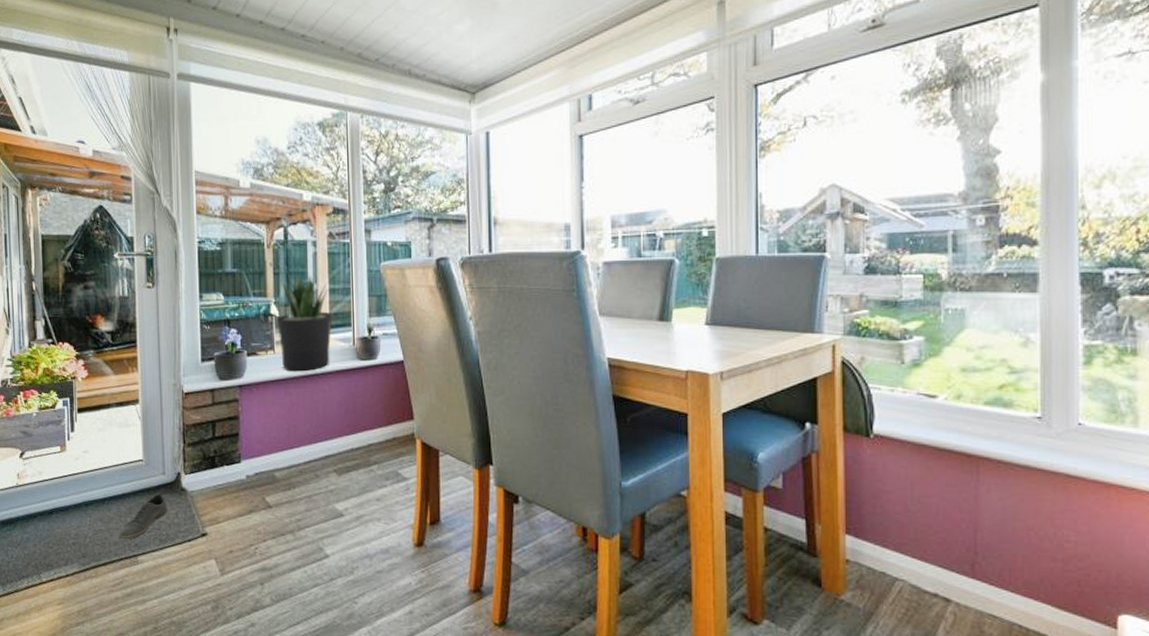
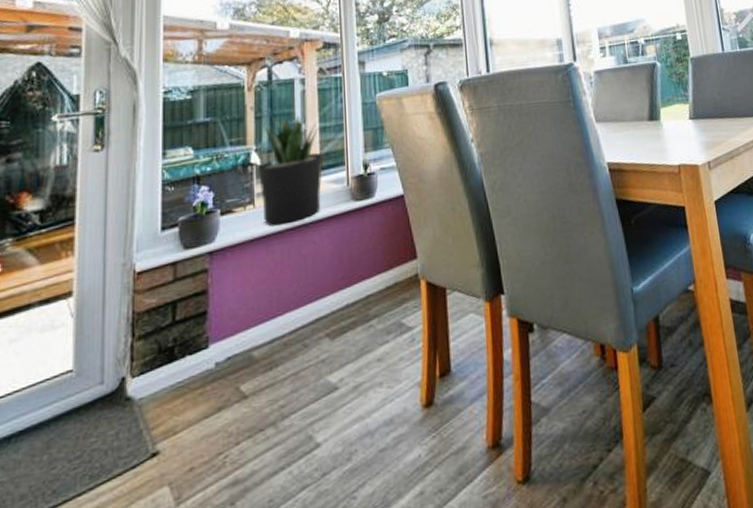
shoe: present [119,492,168,540] -> none [28,408,104,489]

